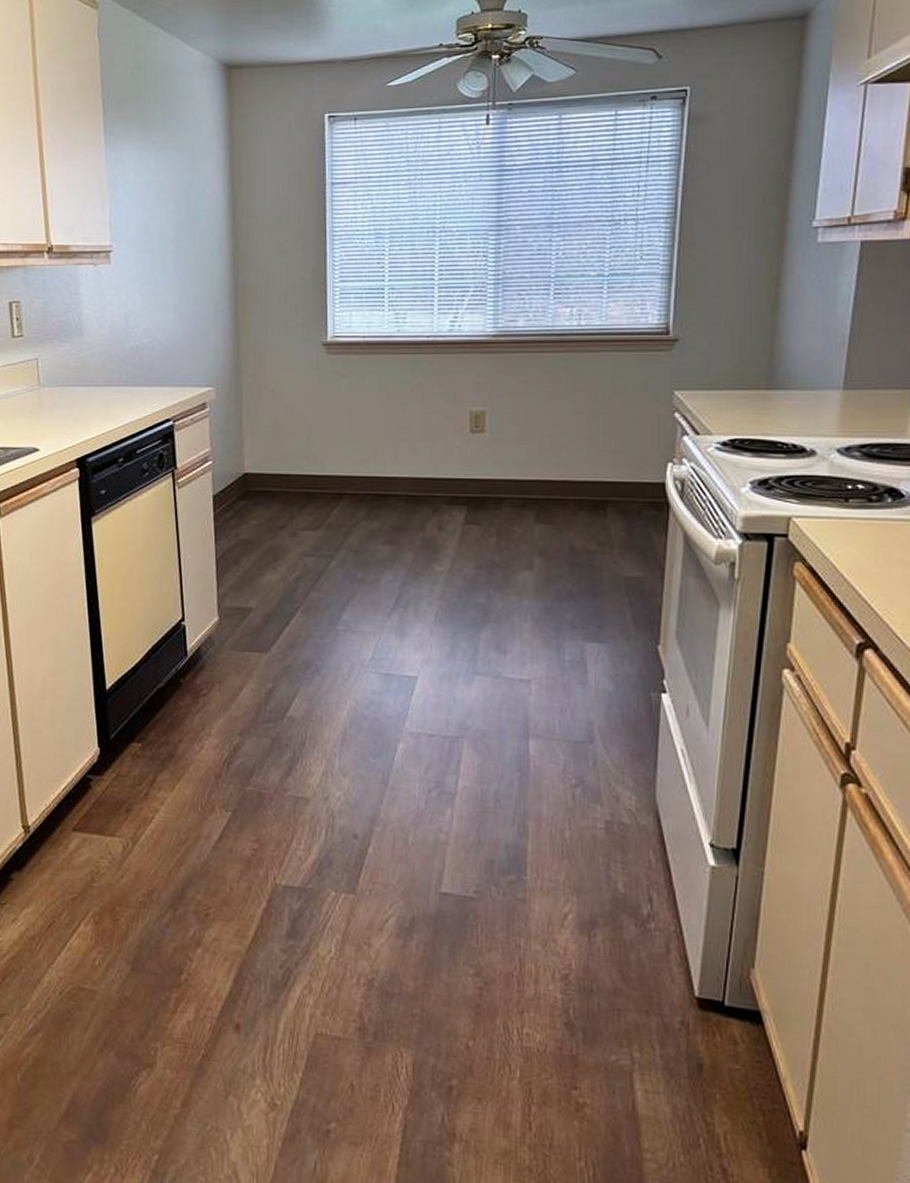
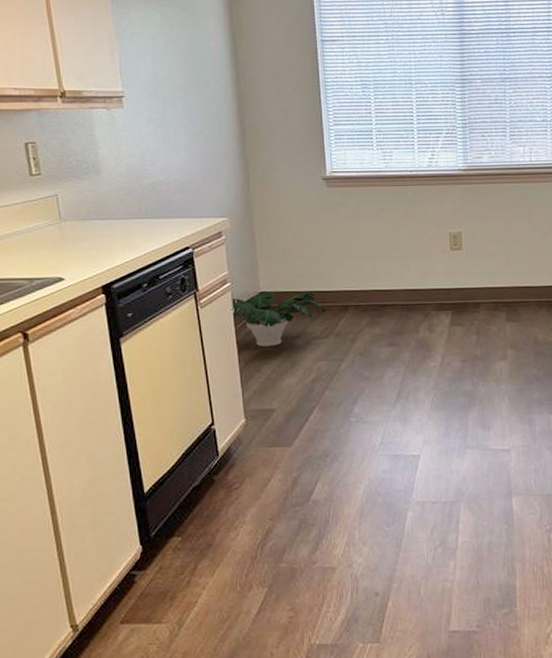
potted plant: none [210,472,317,537] -> present [231,291,326,347]

